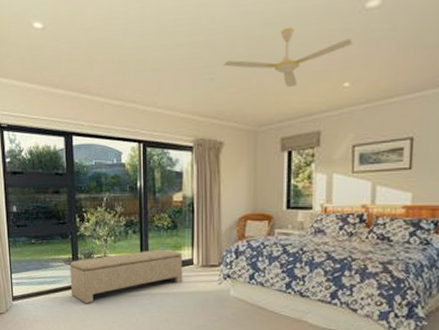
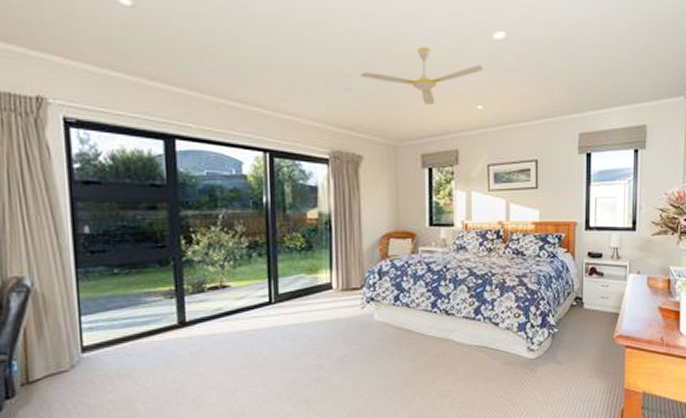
bench: present [69,249,183,304] -> none [171,273,321,347]

